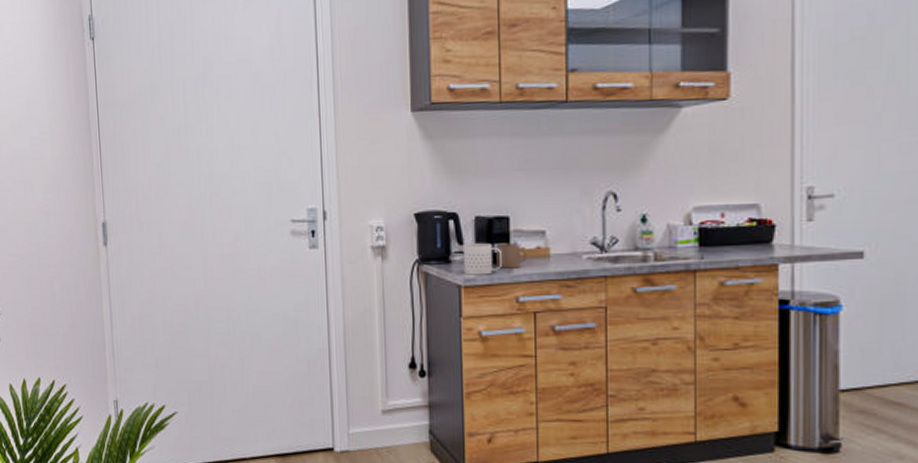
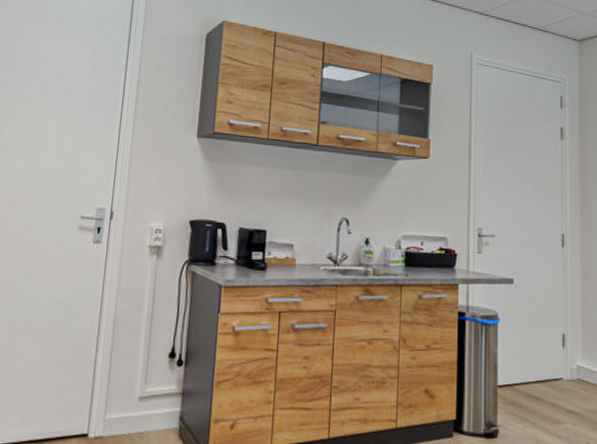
mug: present [462,243,503,275] -> none [225,250,259,278]
mug: present [496,243,528,269] -> none [253,251,278,274]

